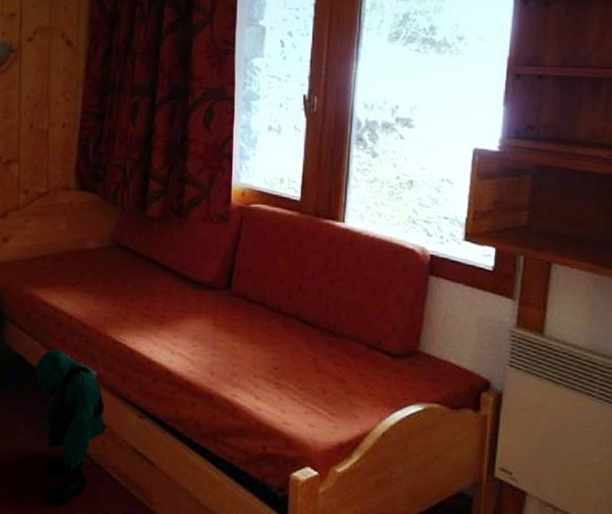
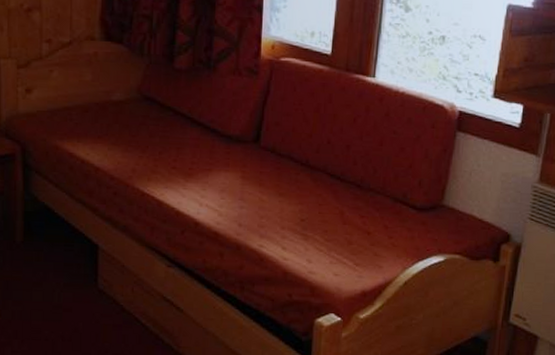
toy figurine: present [35,349,108,503] -> none [62,200,137,346]

